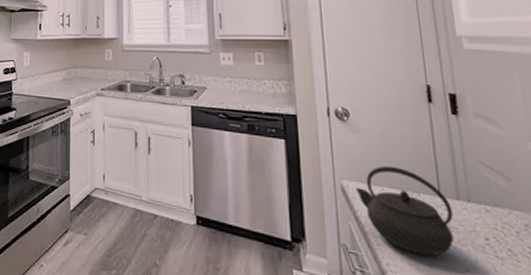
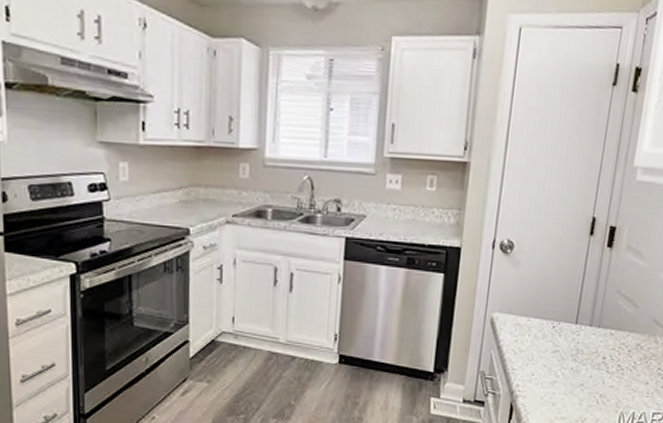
kettle: present [356,165,455,256] -> none [504,297,584,376]

